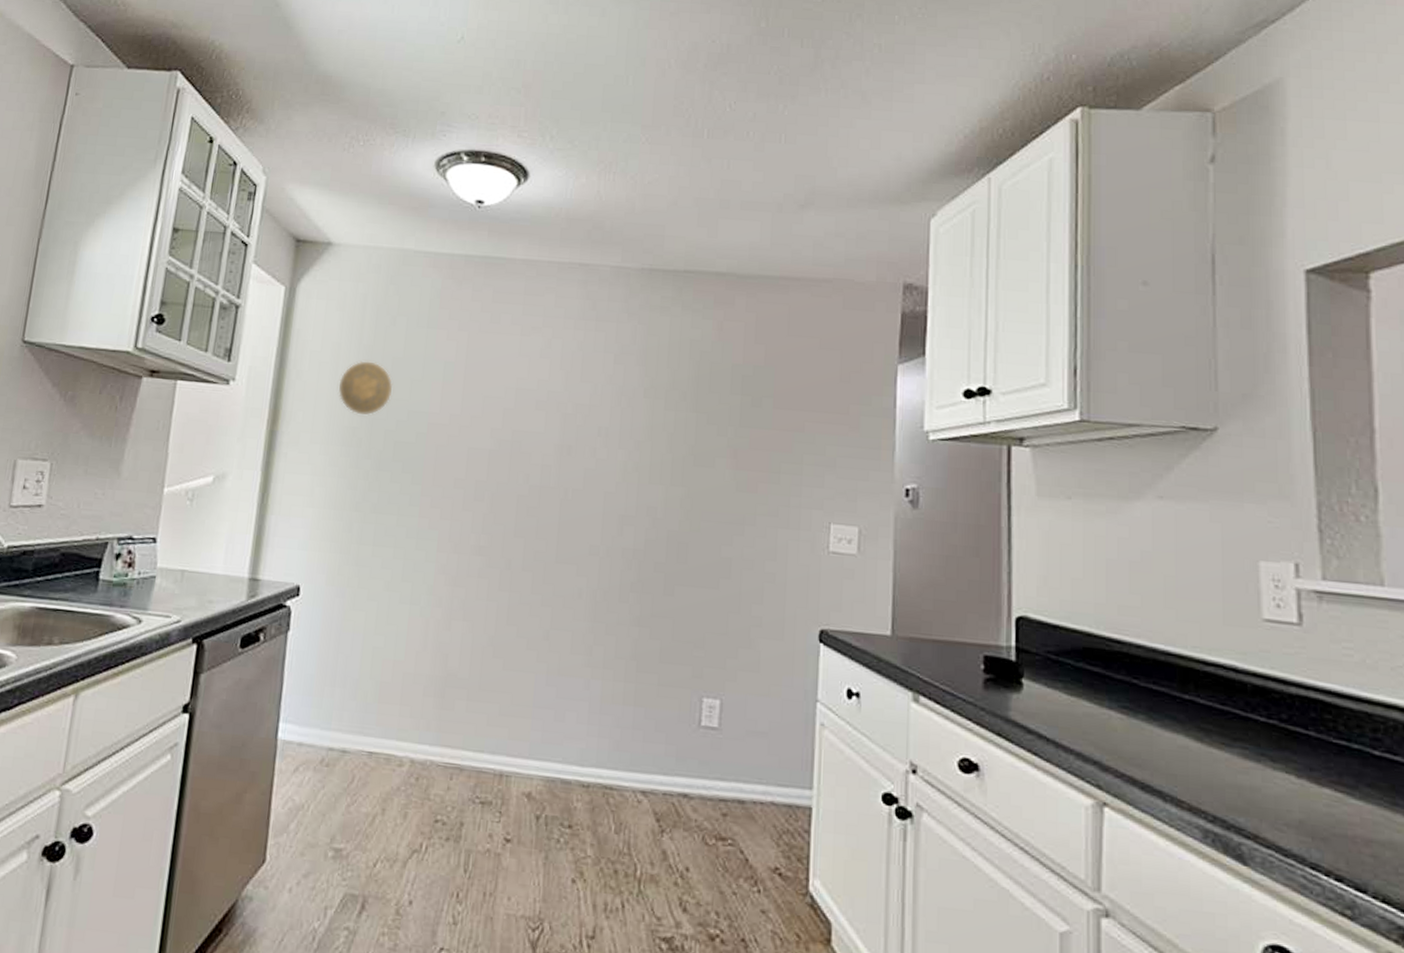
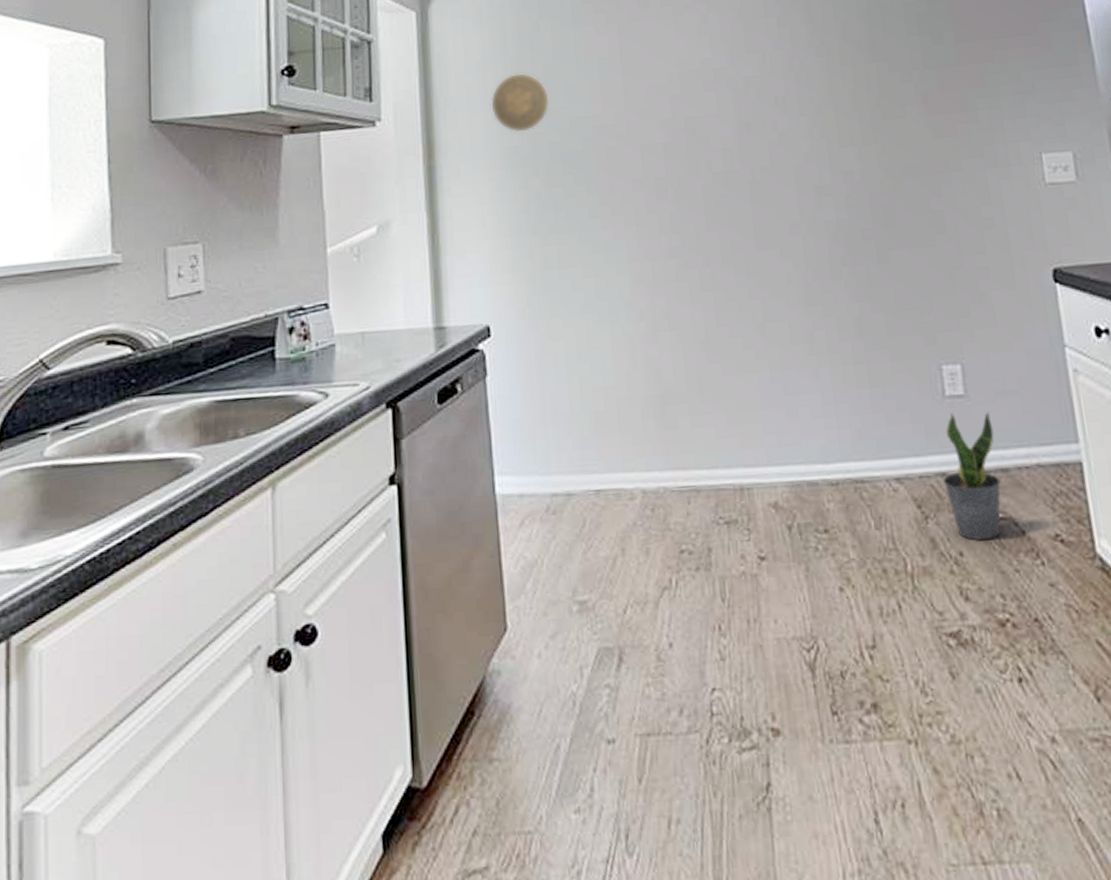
potted plant: none [683,741,738,862] -> present [942,411,1001,541]

